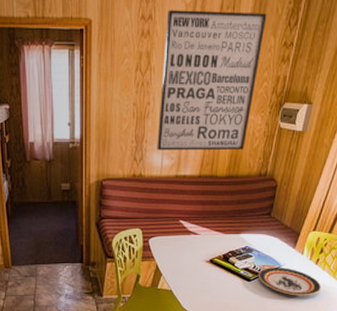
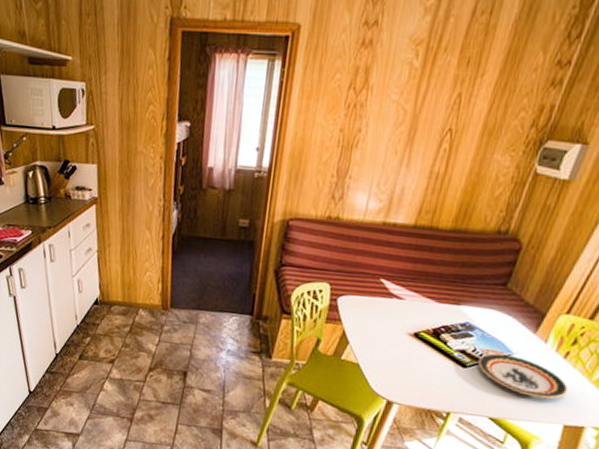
wall art: present [157,10,267,151] -> none [363,15,538,197]

